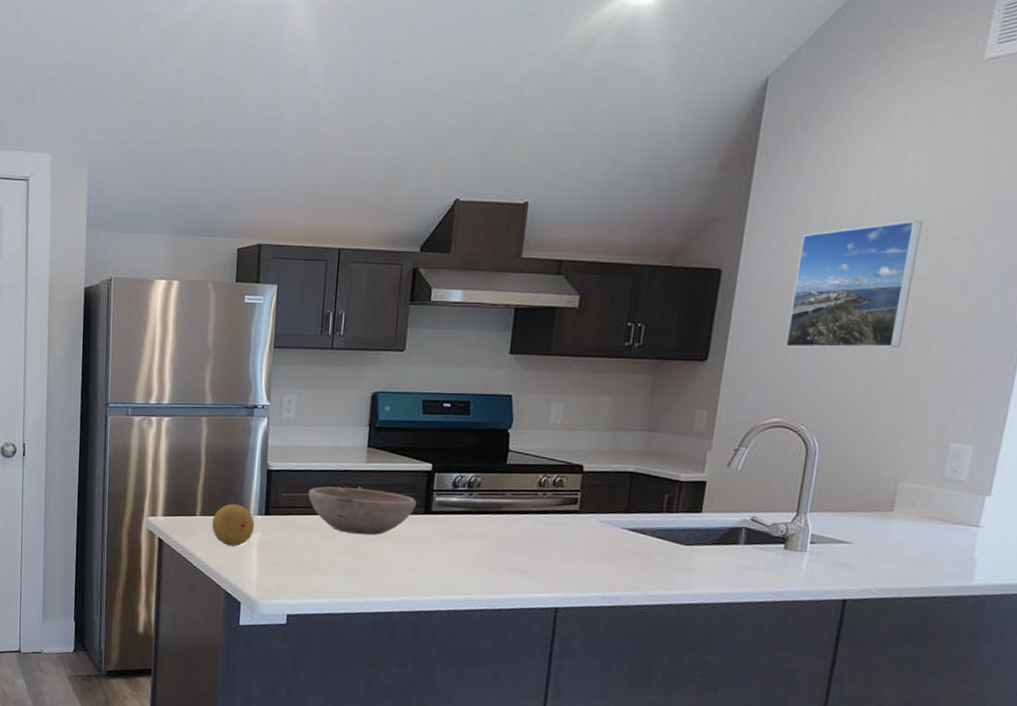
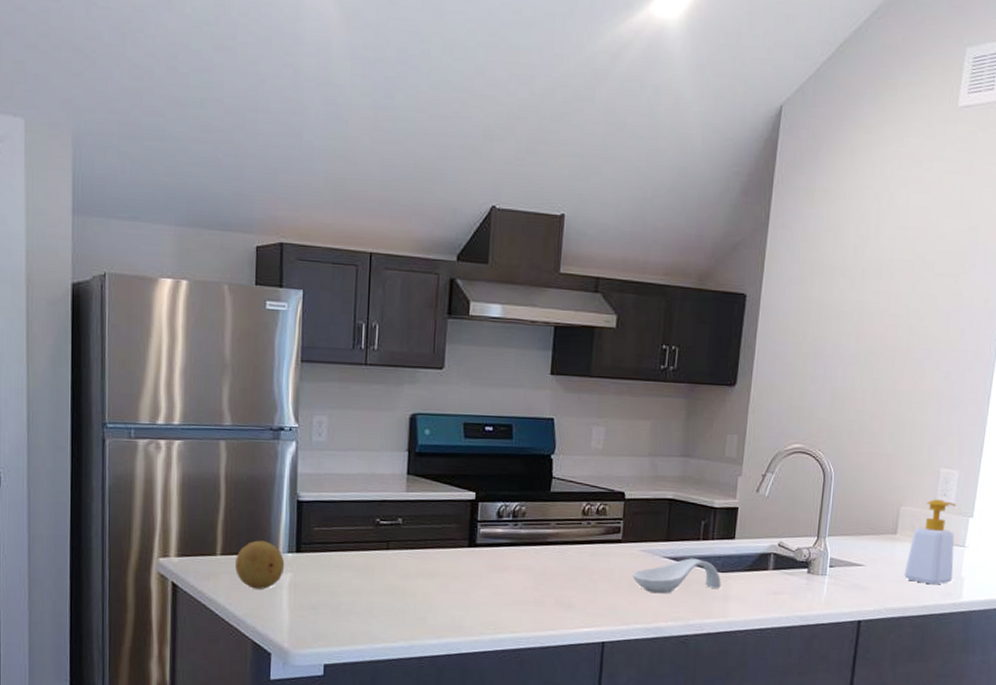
bowl: present [308,486,416,535] -> none [344,519,460,572]
spoon rest: none [589,530,685,564] -> present [632,558,721,594]
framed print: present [785,221,922,348] -> none [803,255,913,377]
soap bottle: none [900,475,969,566] -> present [904,499,956,585]

